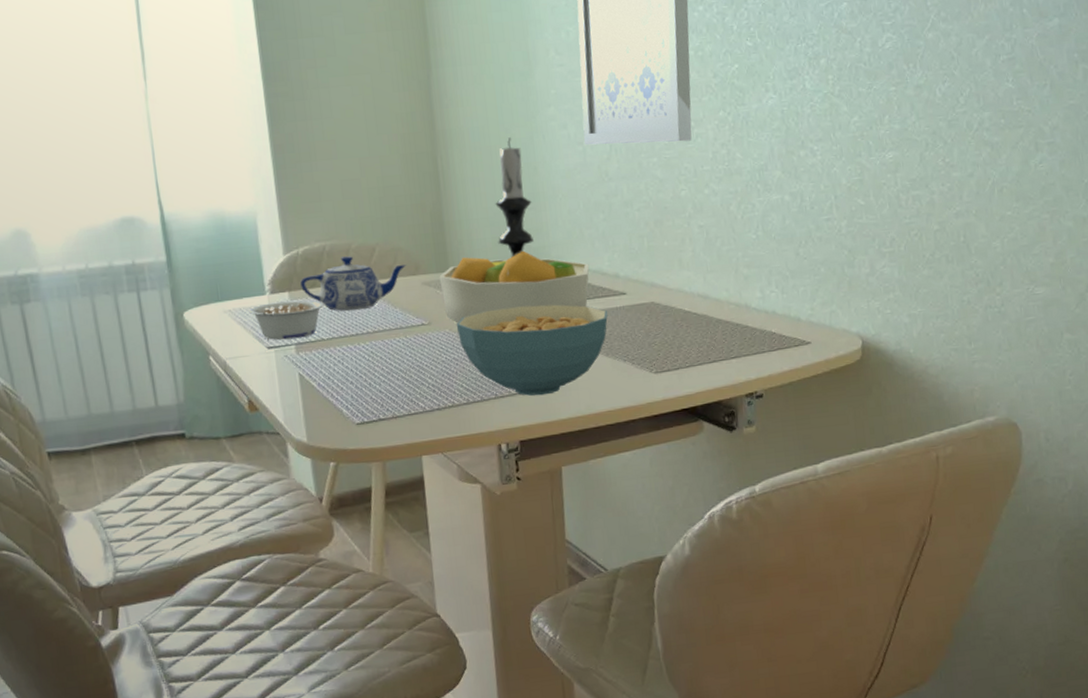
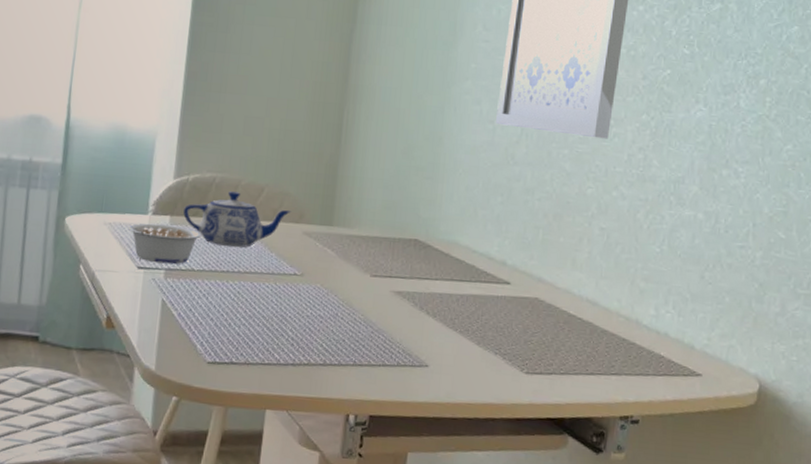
fruit bowl: present [439,250,590,323] -> none [320,215,477,290]
cereal bowl: present [456,304,608,396] -> none [328,272,488,373]
candle holder: present [495,137,535,258] -> none [388,103,431,224]

